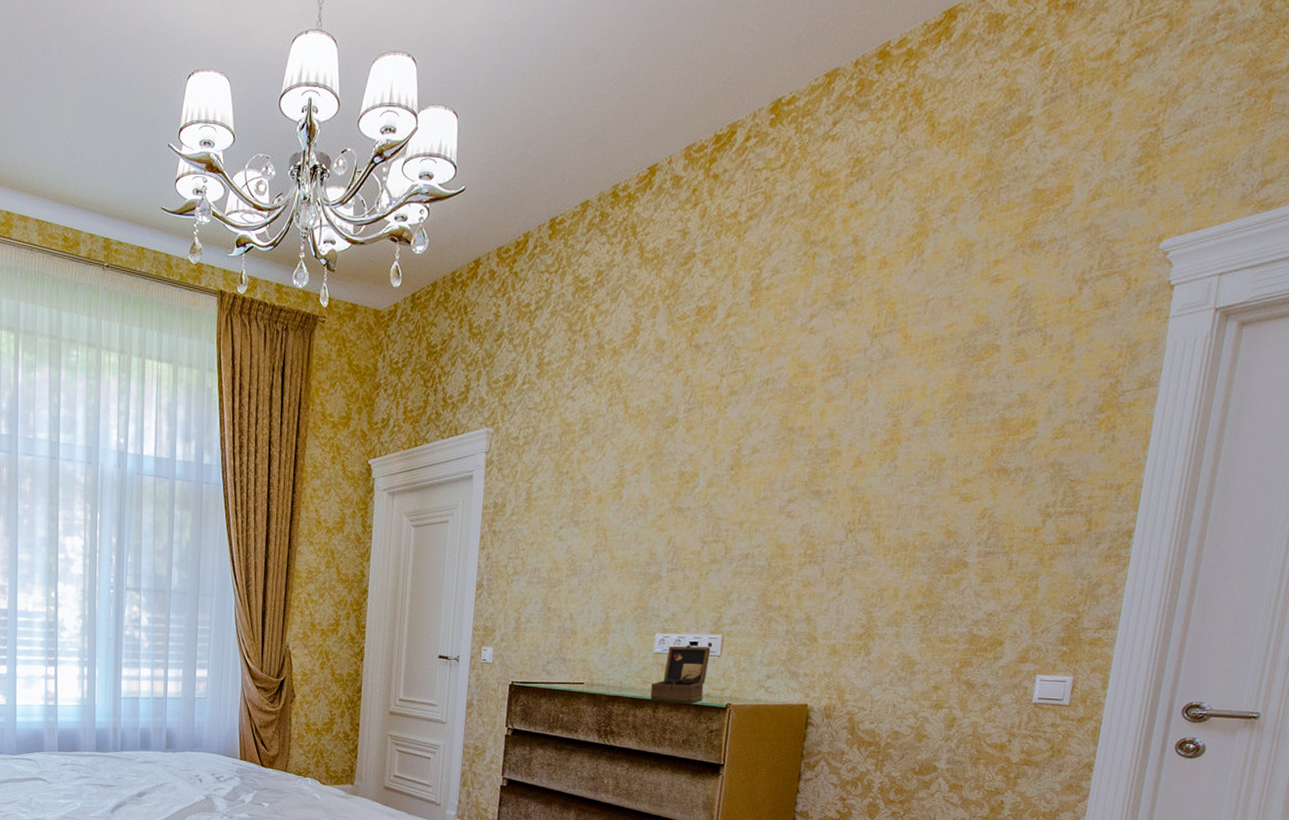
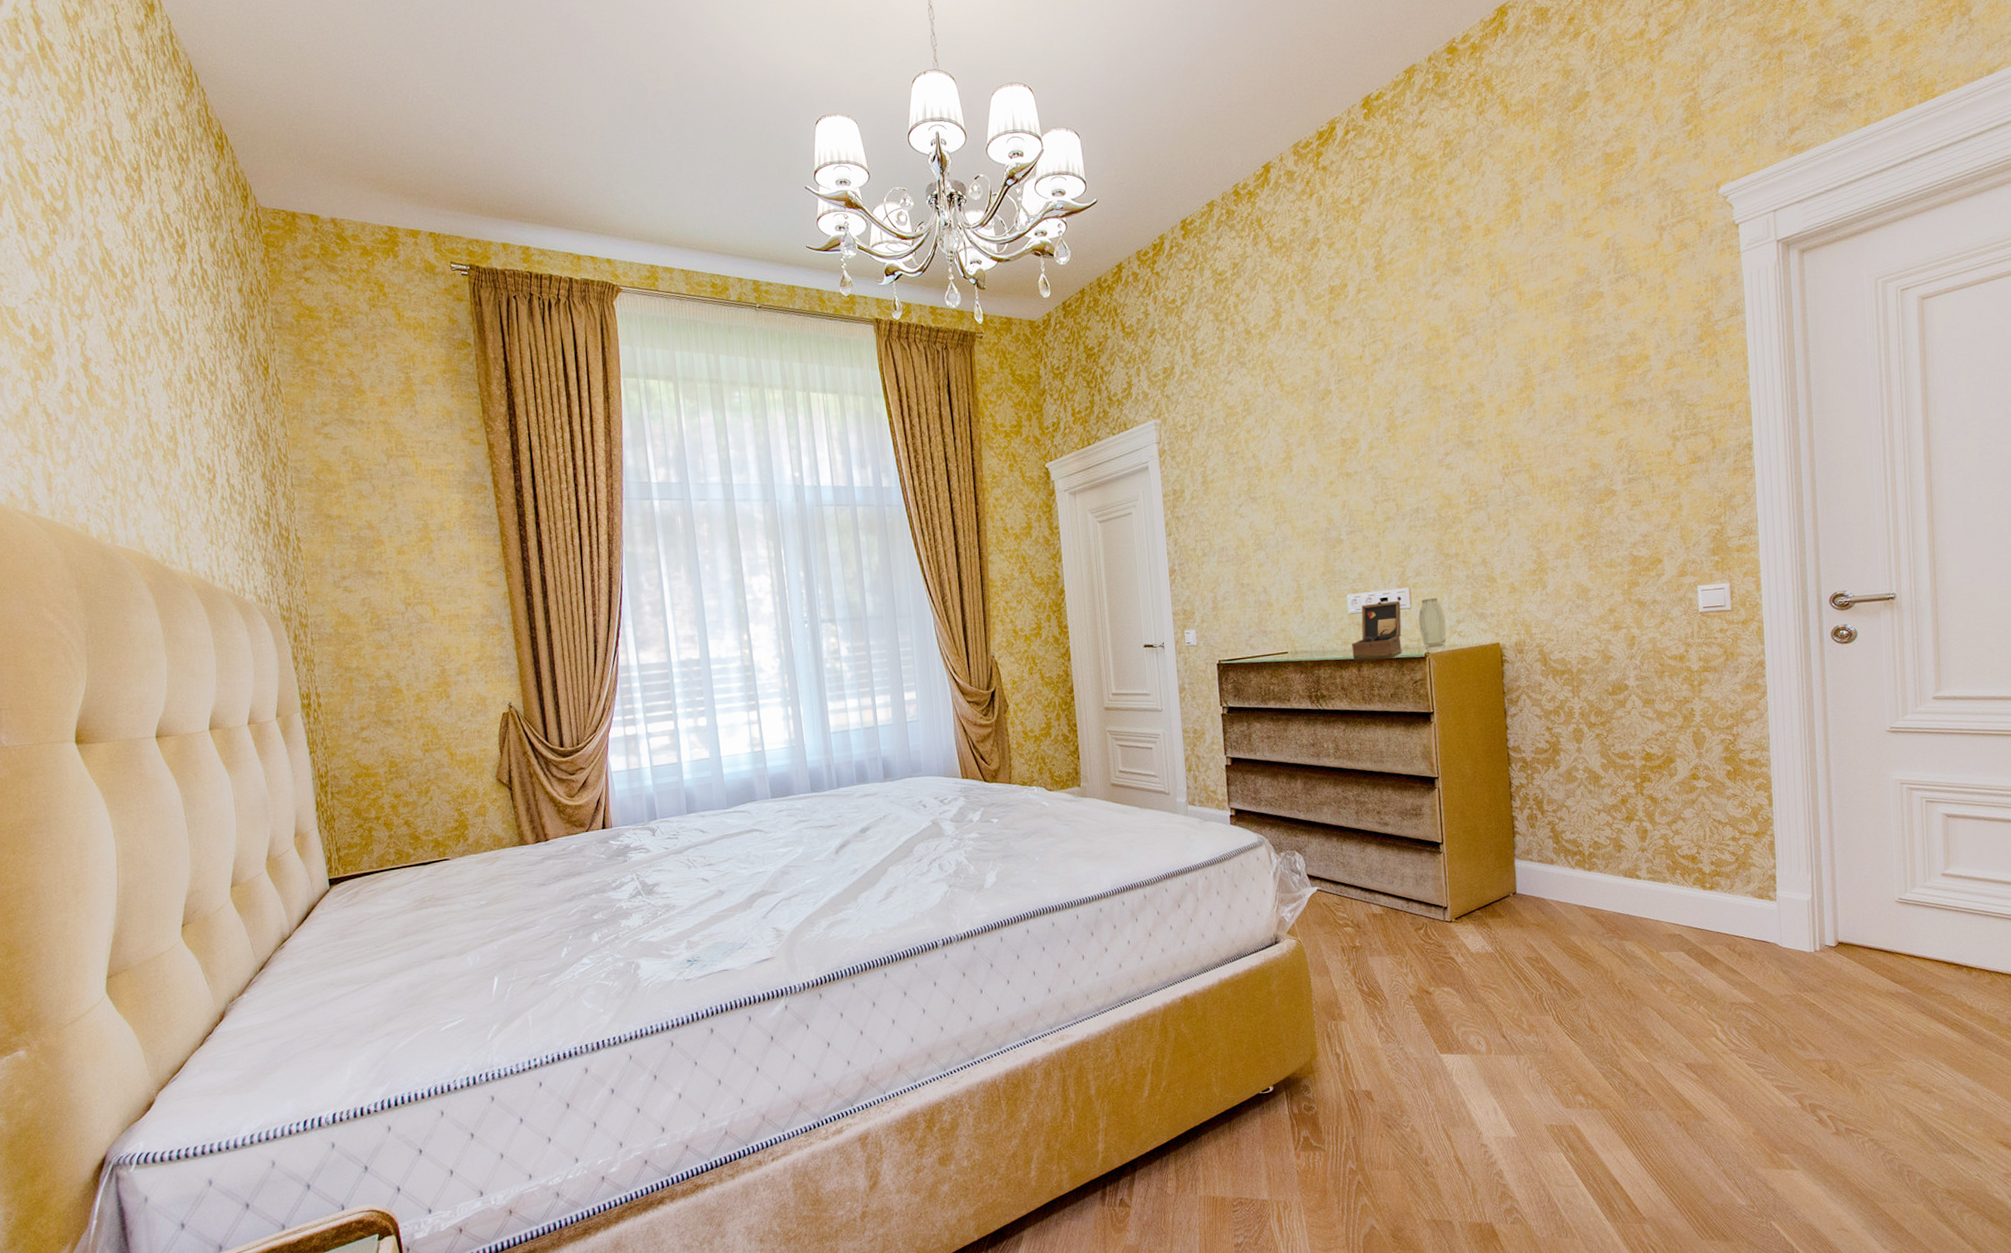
vase: none [725,648,755,705] -> present [1418,598,1447,653]

